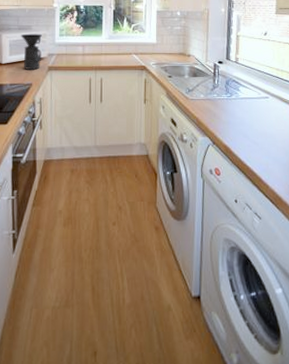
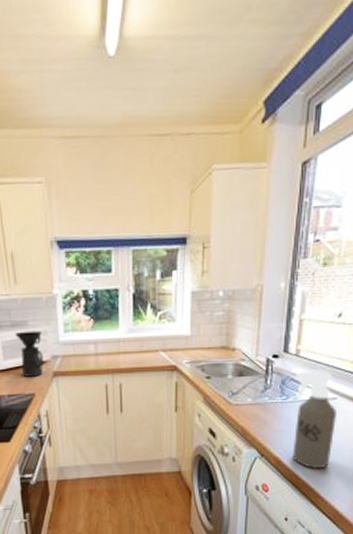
spray bottle: none [235,74,270,155] -> present [292,370,336,468]

